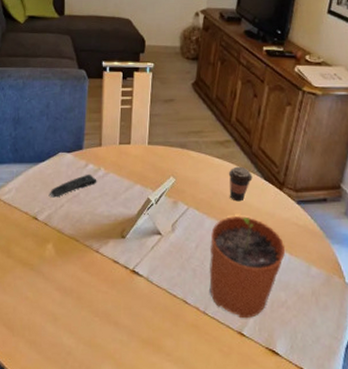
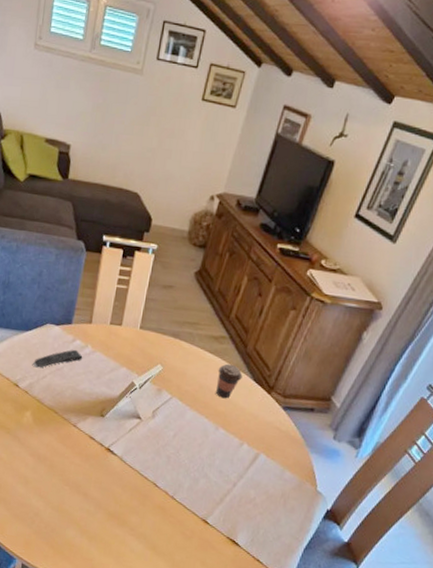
plant pot: present [209,216,285,319] -> none [181,411,263,509]

